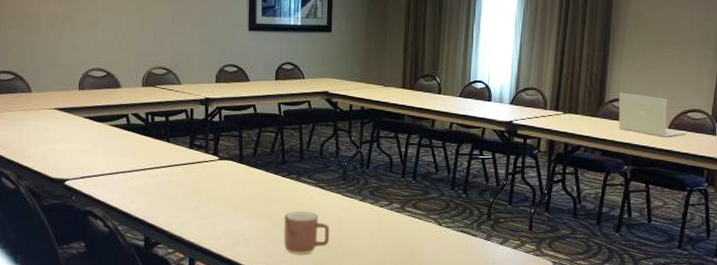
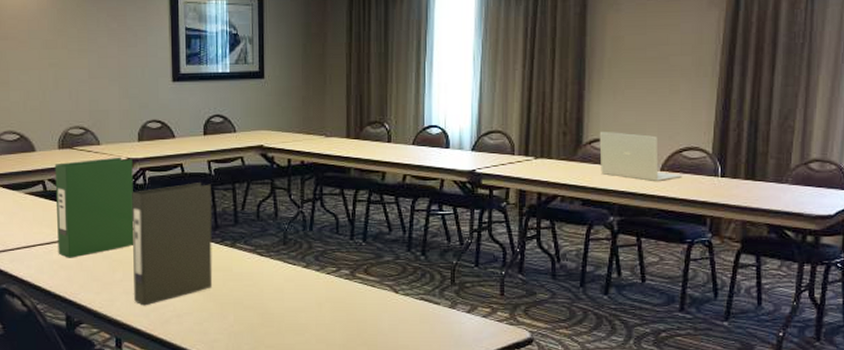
binder: none [138,96,210,185] -> present [54,157,134,258]
binder: none [206,122,281,229] -> present [132,183,213,305]
mug: present [284,211,330,254] -> none [219,282,272,330]

